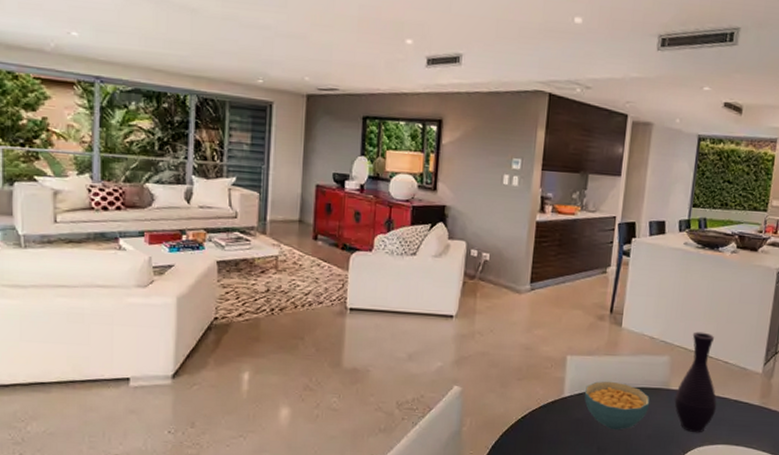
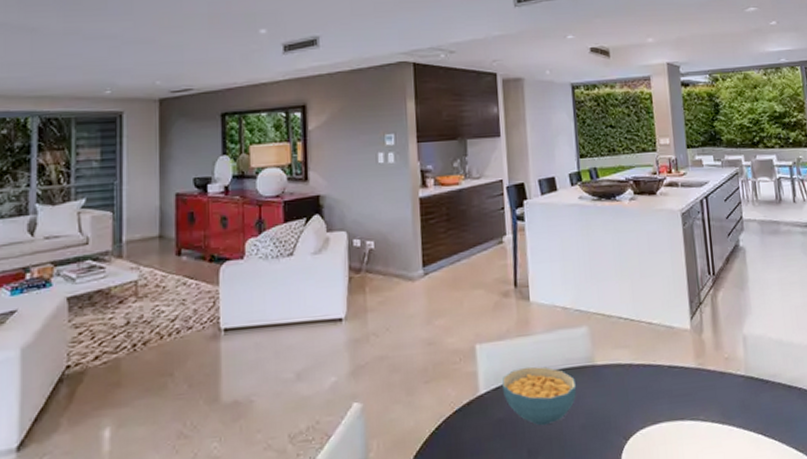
vase: present [674,331,717,433] -> none [602,292,651,413]

